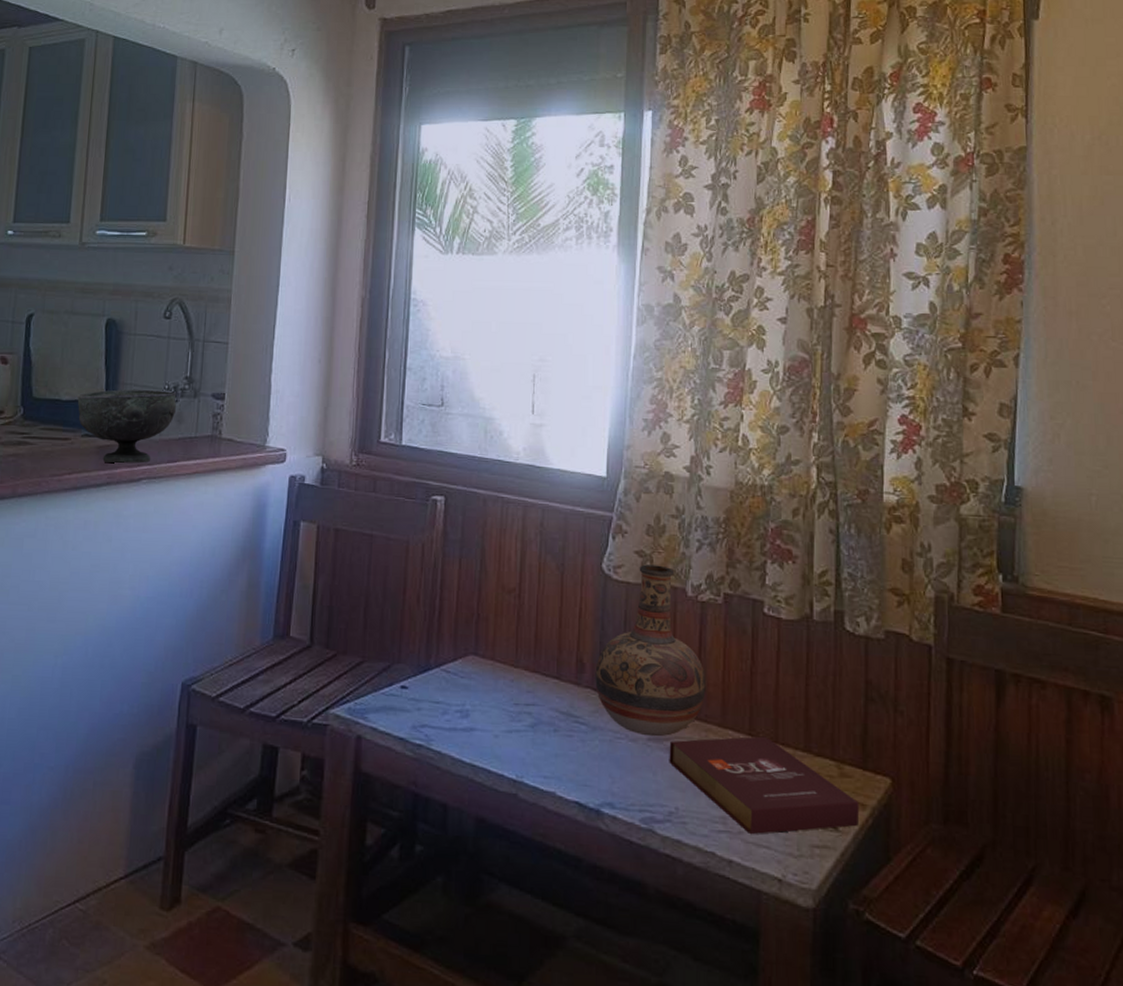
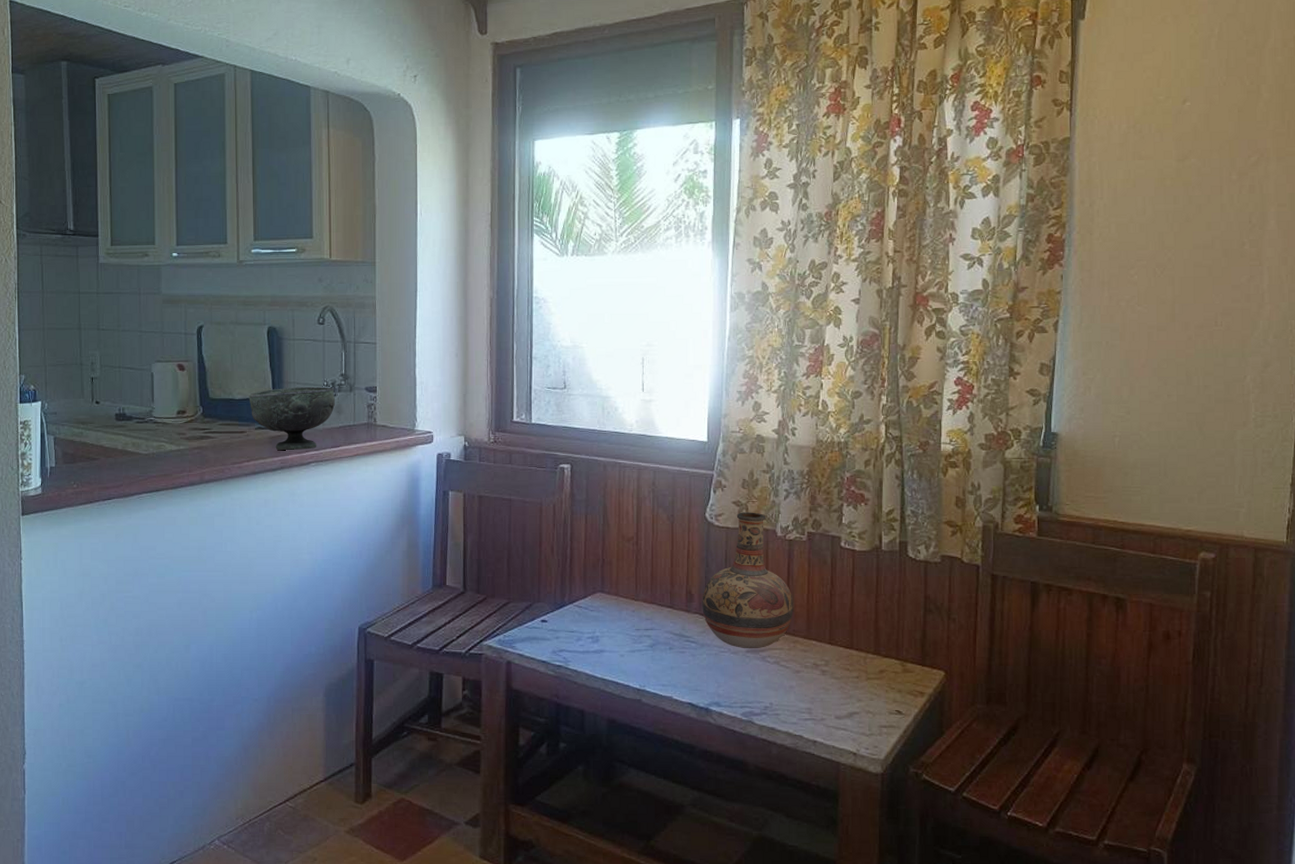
book: present [669,736,860,835] -> none [764,644,919,721]

